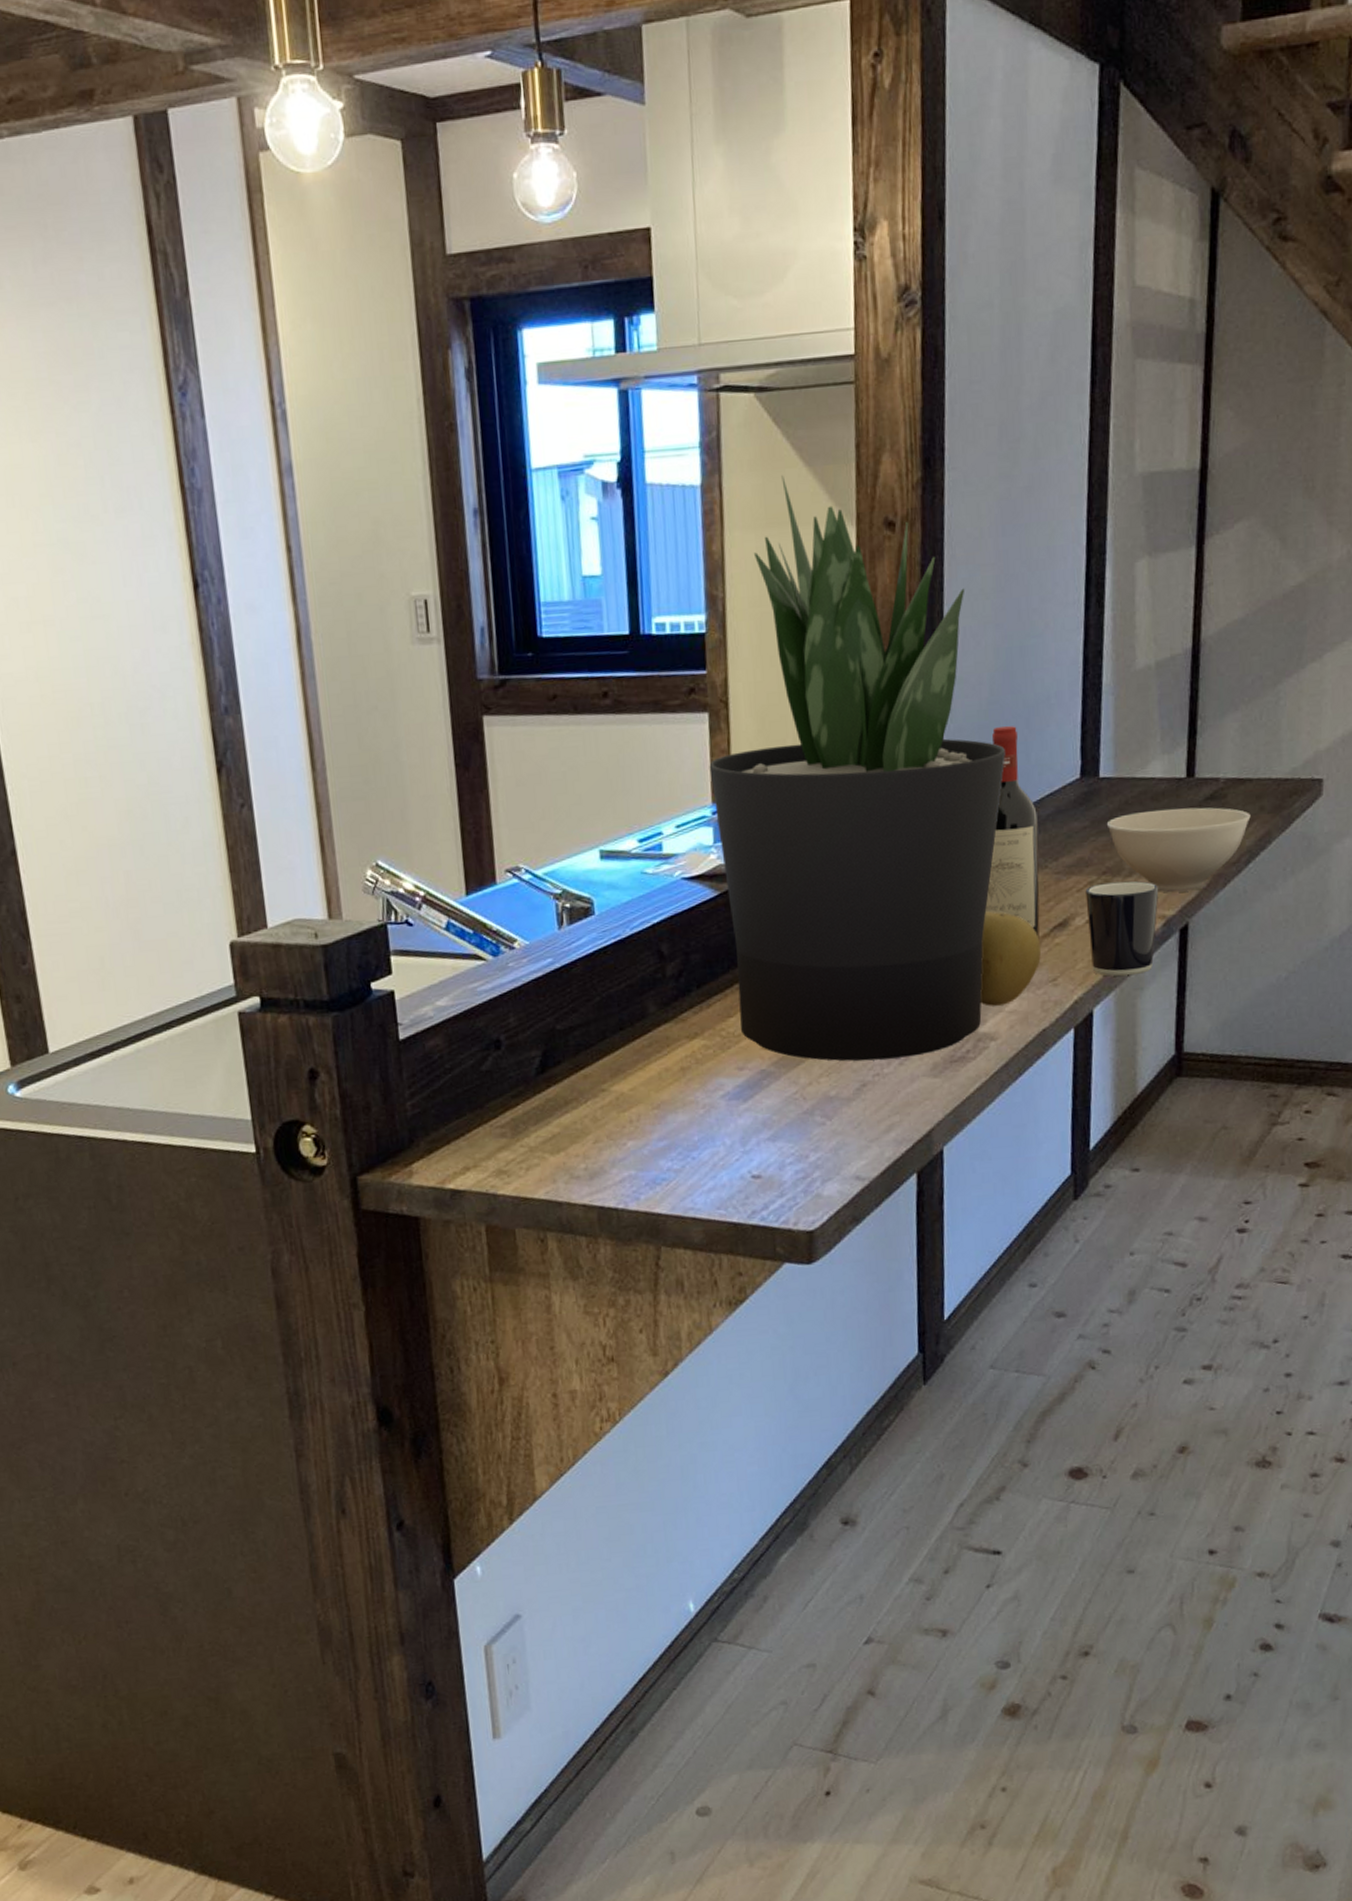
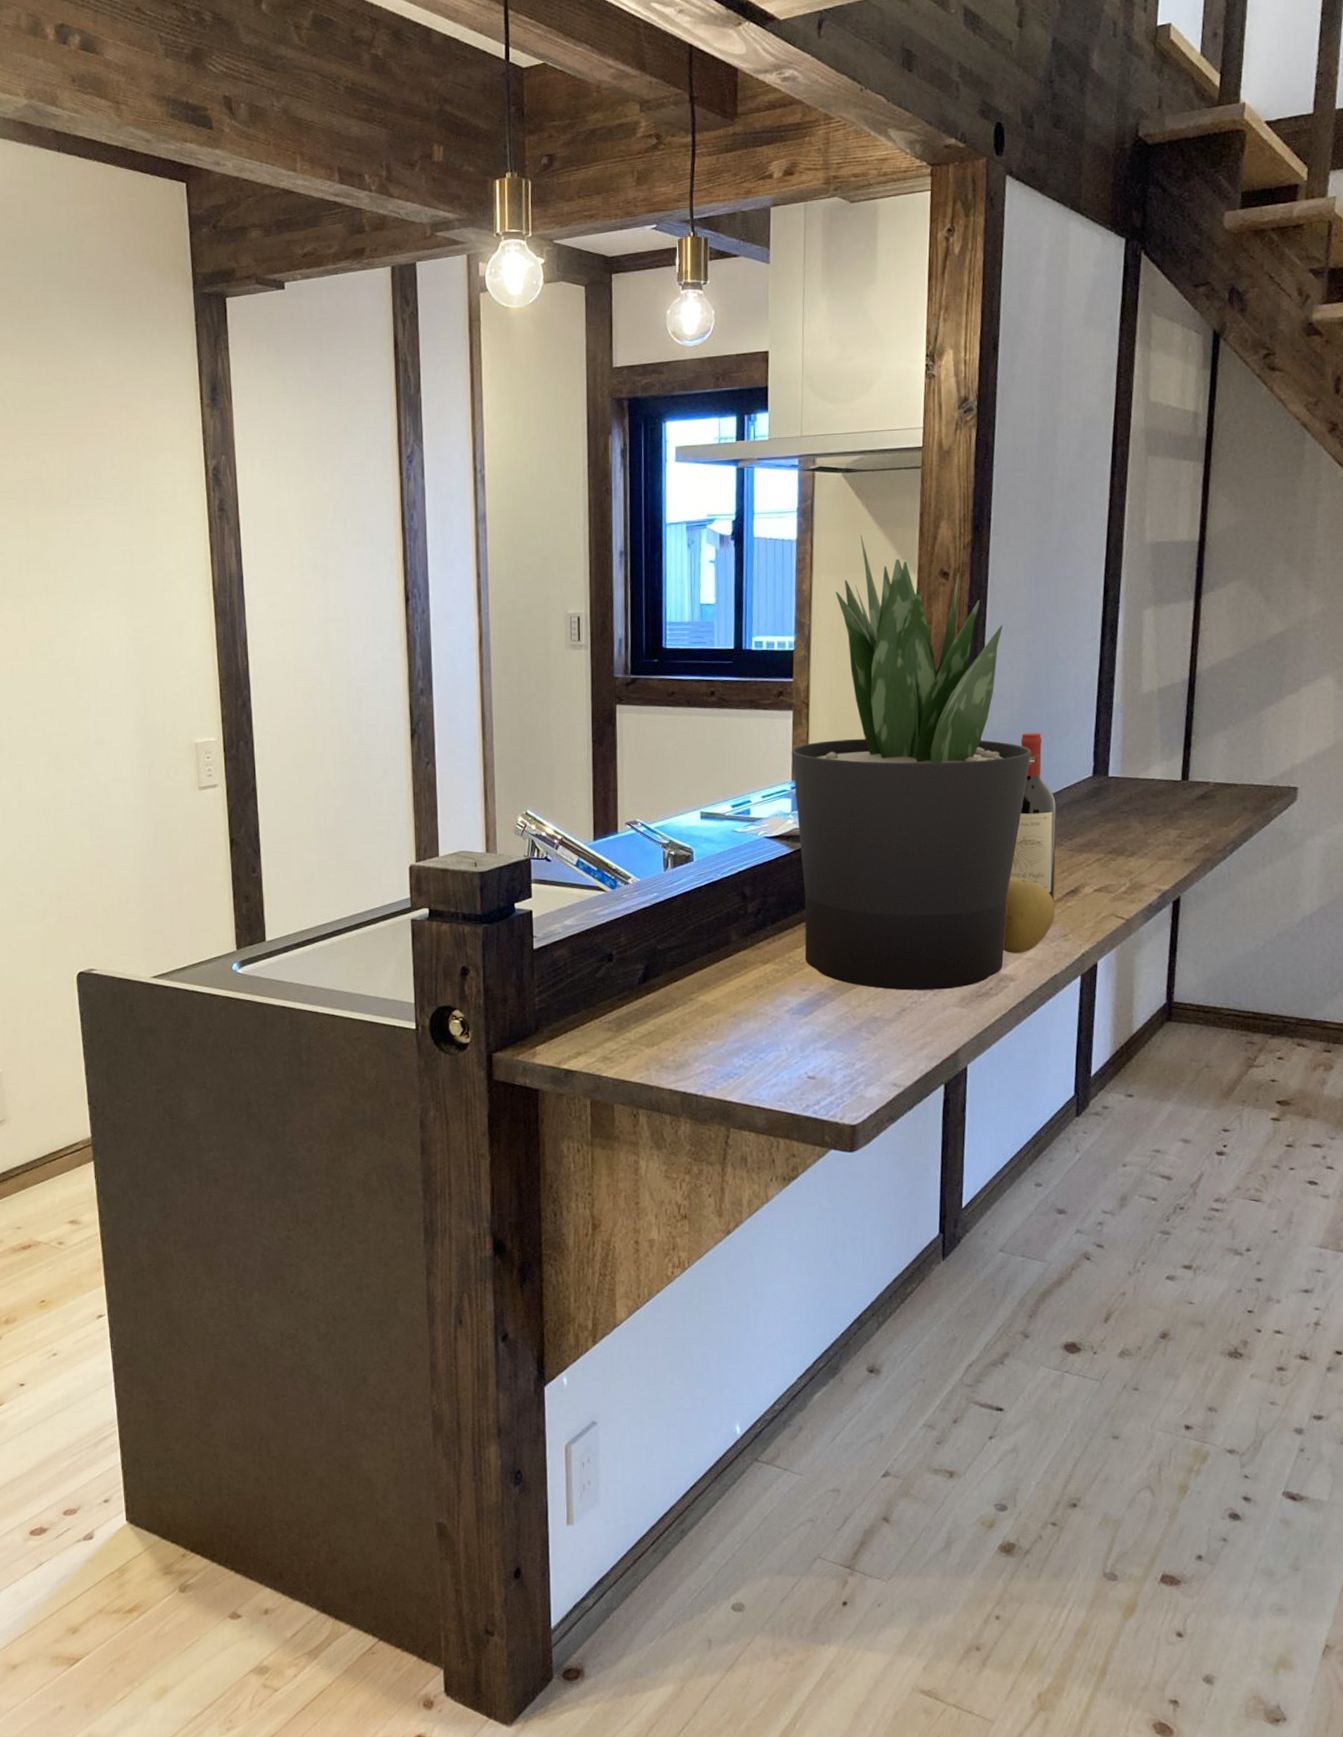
mug: present [1085,880,1159,977] -> none [1094,860,1156,937]
bowl: present [1106,807,1251,893] -> none [1113,804,1235,872]

